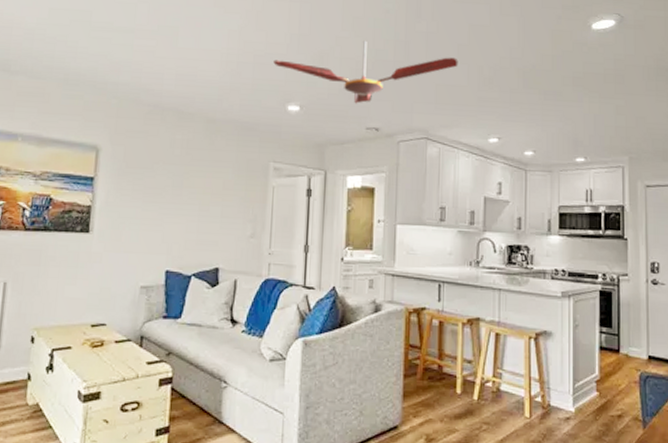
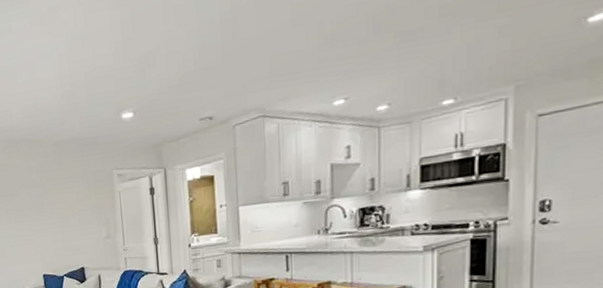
ceiling fan: present [273,40,458,104] -> none [103,21,294,98]

